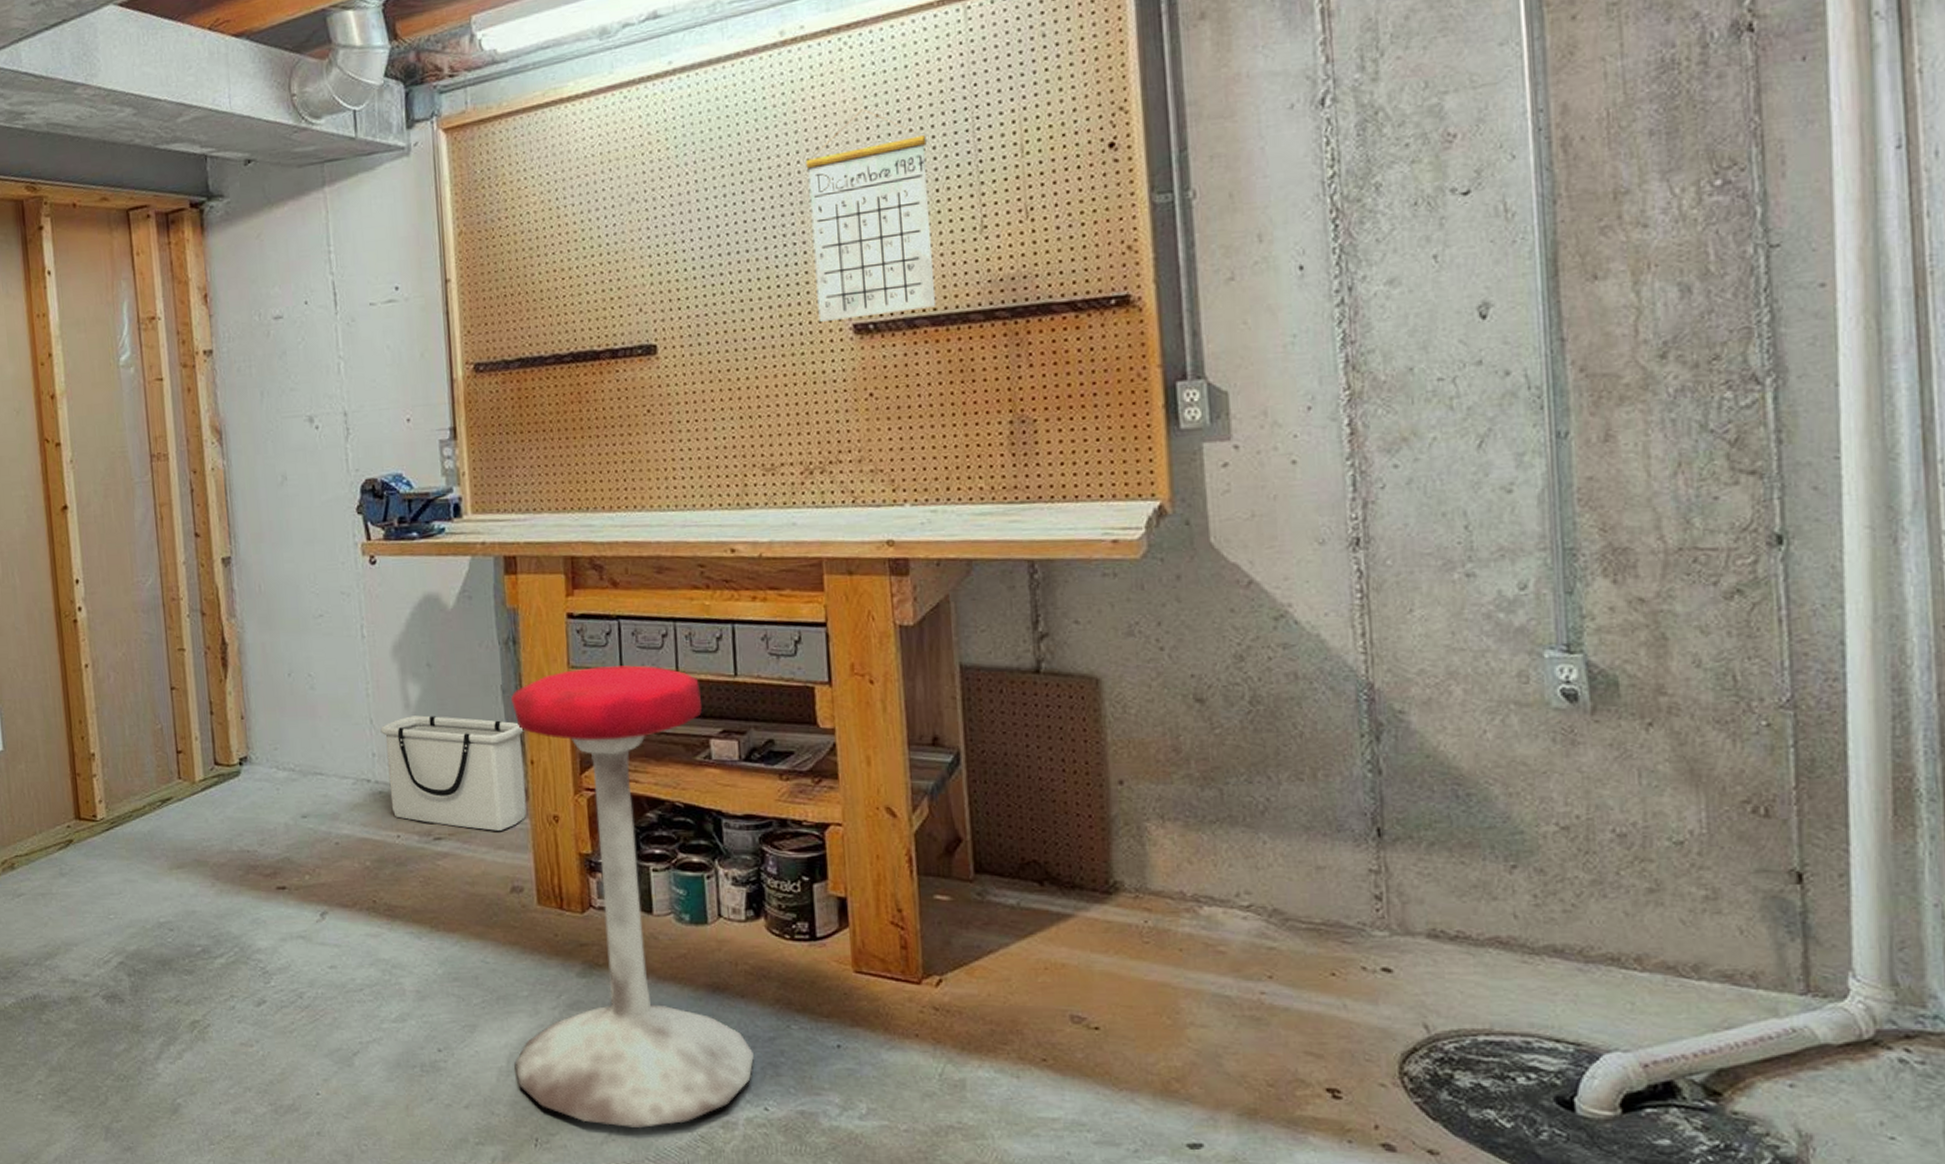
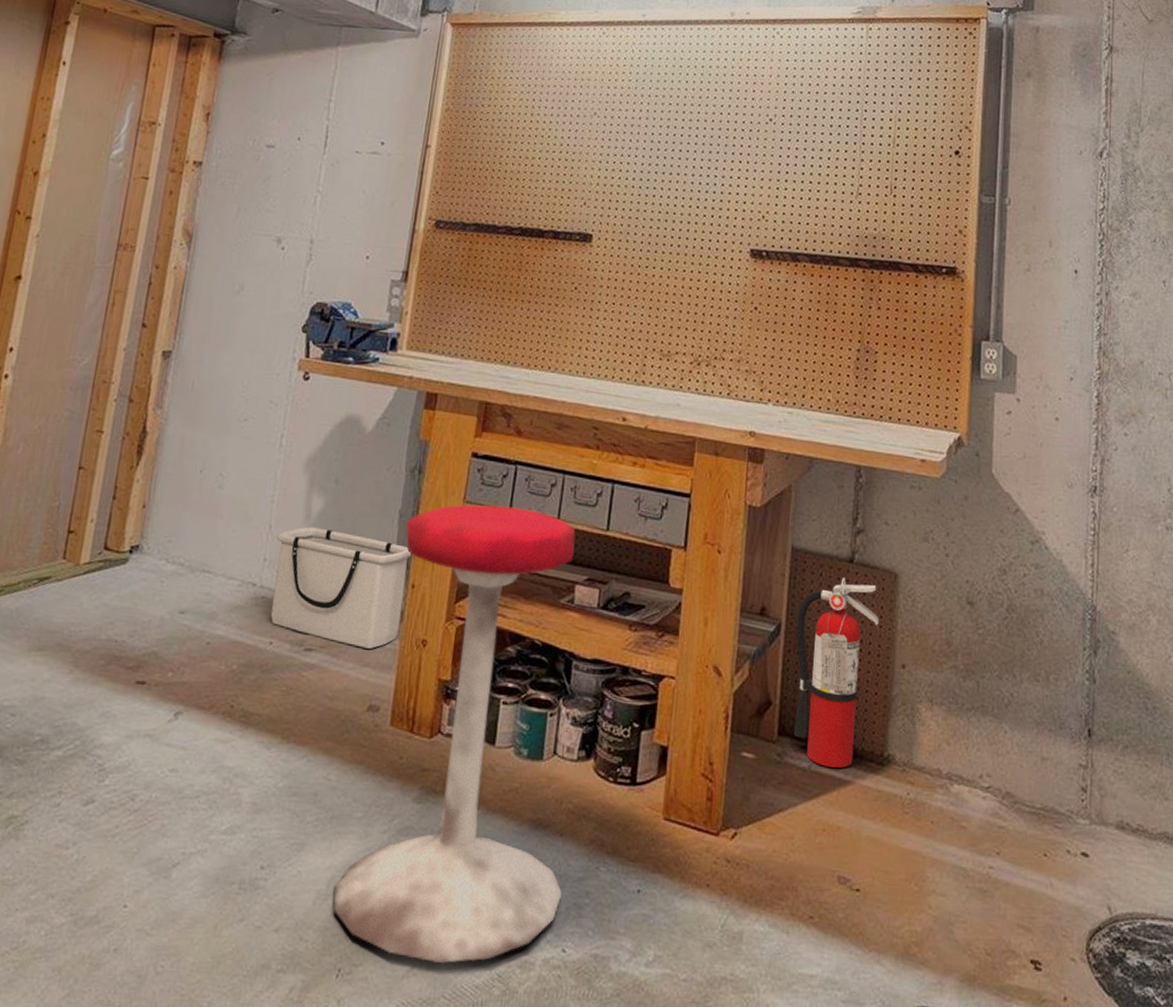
calendar: present [806,109,937,322] -> none [725,85,827,248]
fire extinguisher: none [977,691,1084,902] -> present [794,577,880,768]

